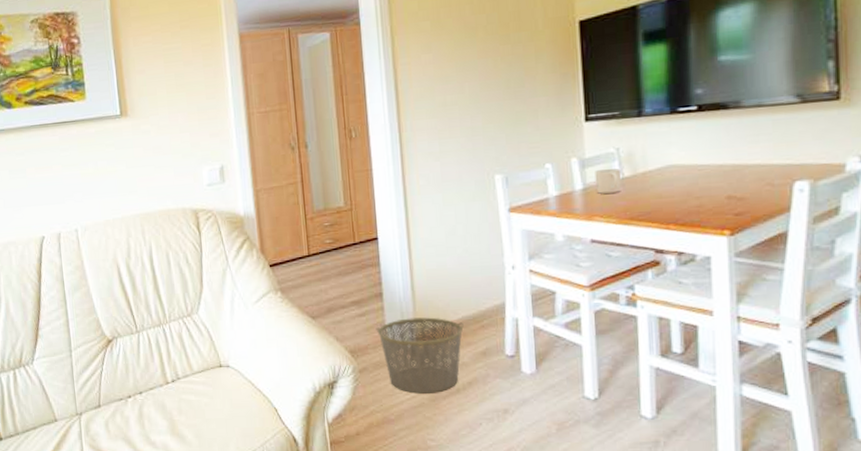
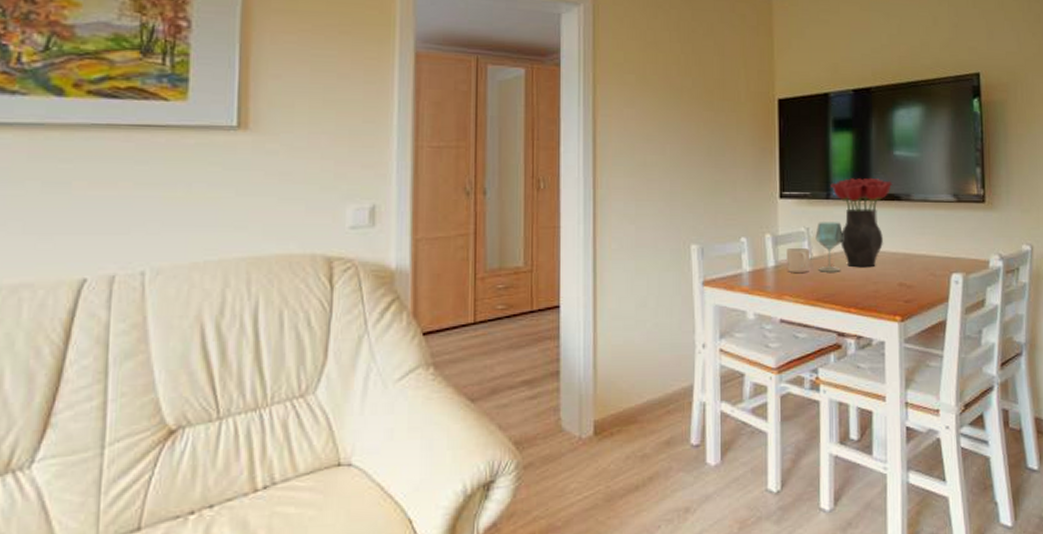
basket: present [376,317,464,394] -> none [548,400,648,493]
wine glass: none [626,139,660,191] -> present [815,222,844,272]
bouquet: none [642,88,718,184] -> present [830,177,893,268]

